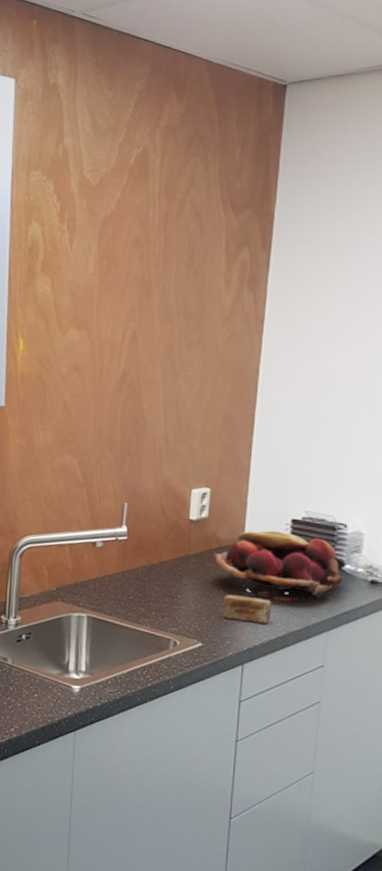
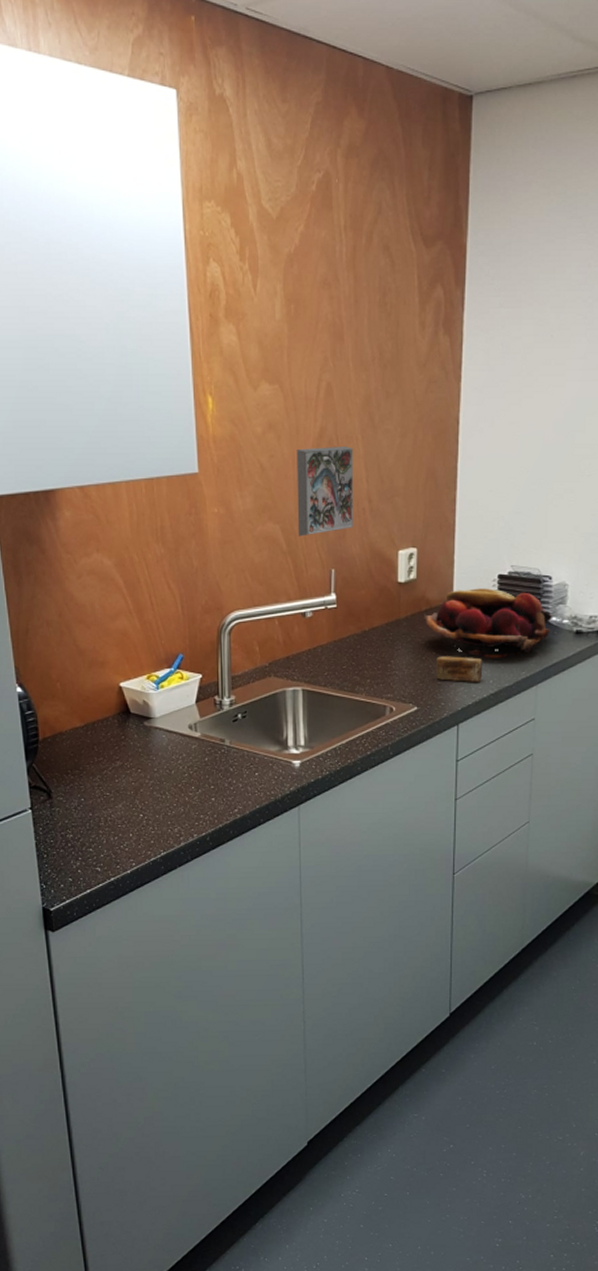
decorative tile: none [94,389,154,470] -> present [296,447,354,537]

